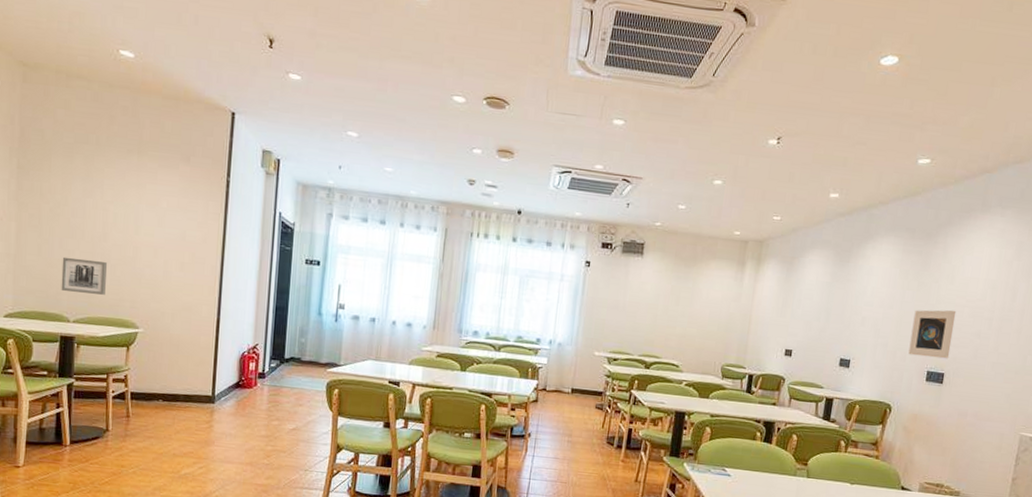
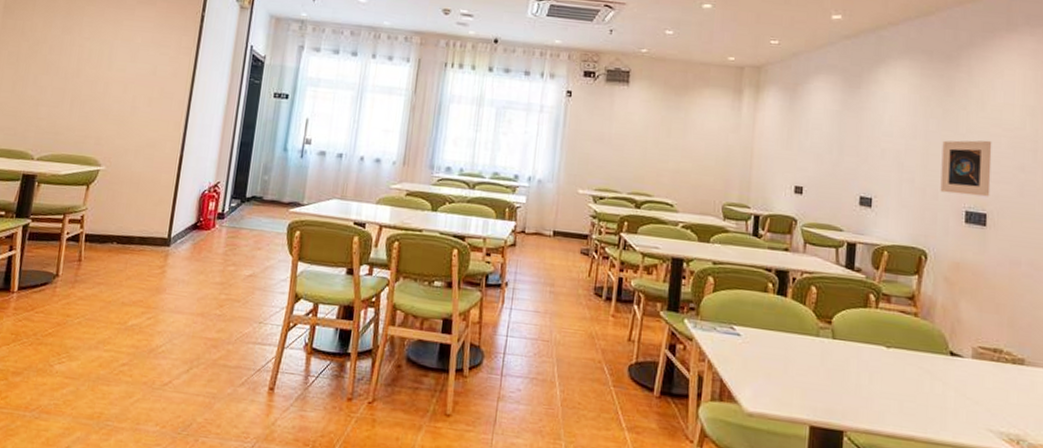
wall art: present [61,256,108,295] -> none [29,93,78,132]

